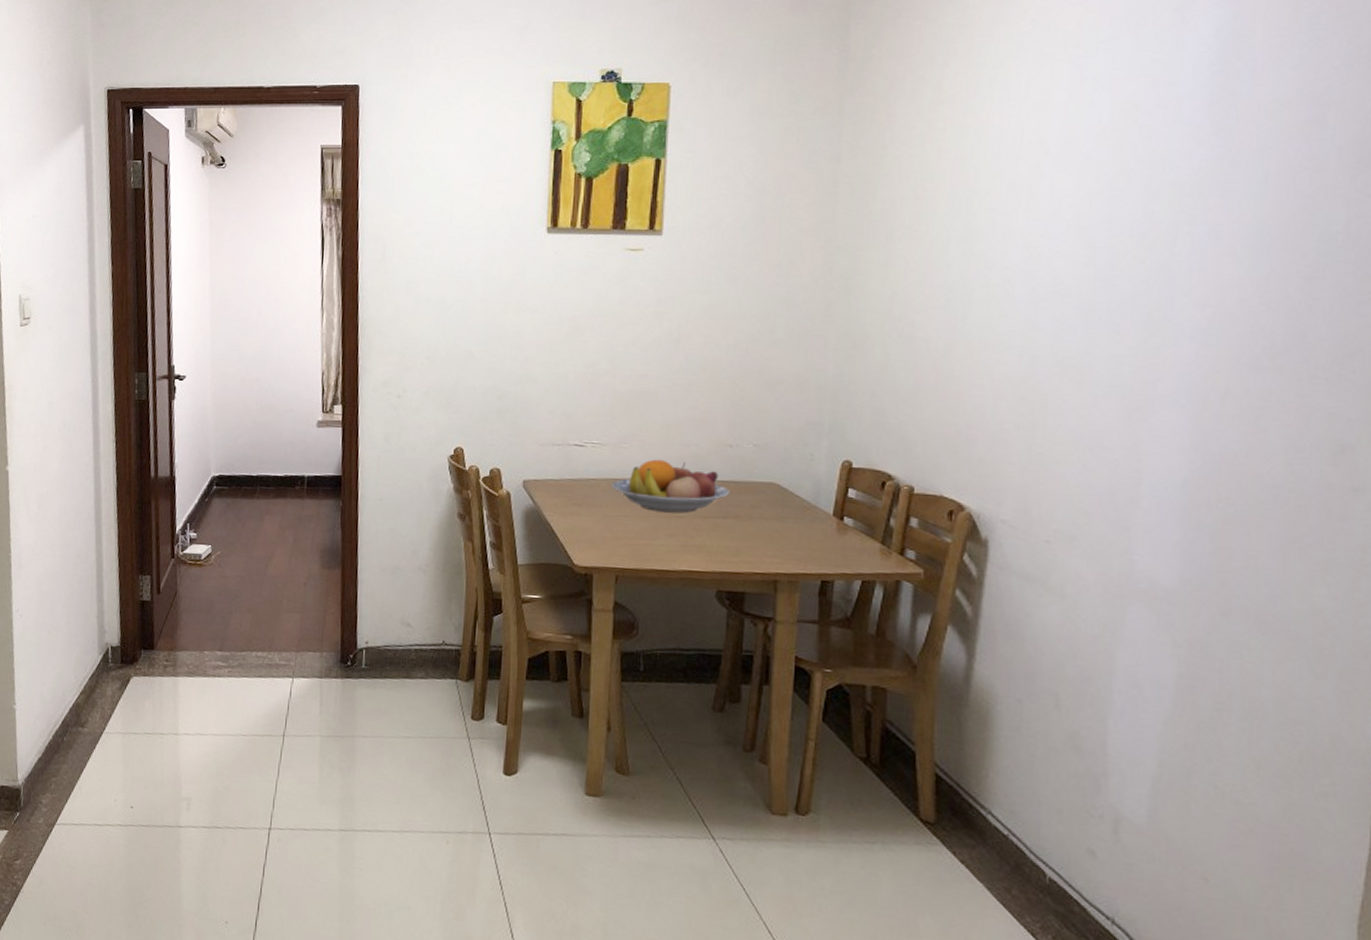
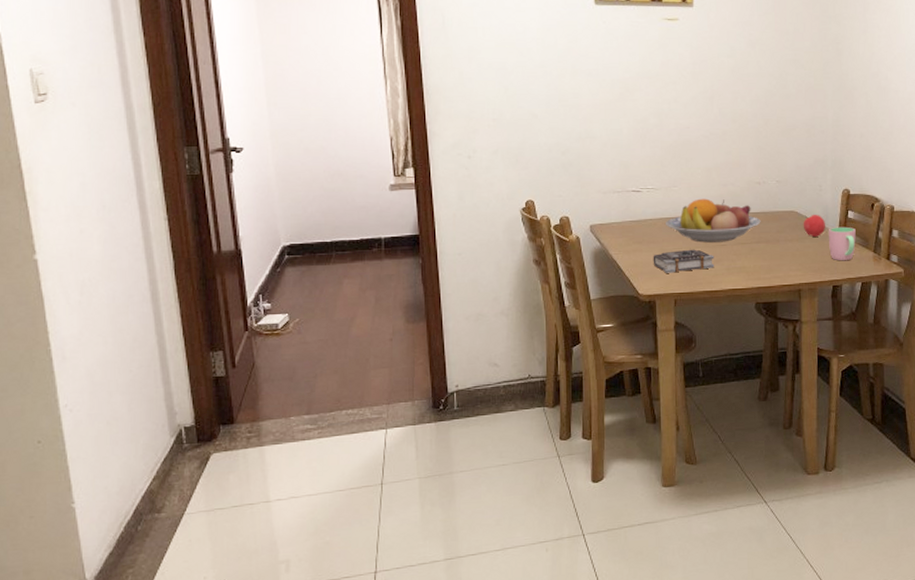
book: none [593,518,668,545] -> present [653,249,715,273]
fruit: none [785,488,816,517] -> present [803,214,825,237]
cup: none [819,507,857,551] -> present [829,226,856,261]

